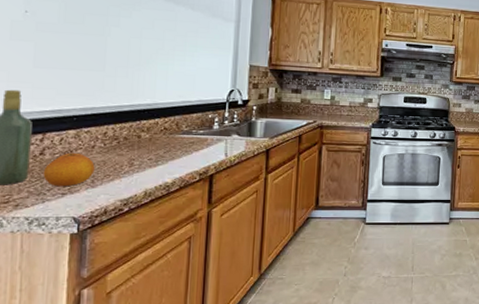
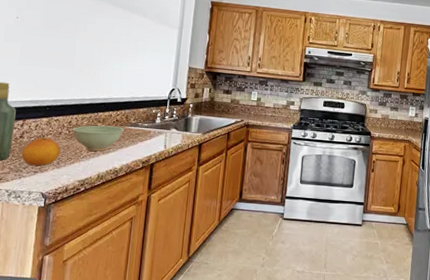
bowl: none [109,135,175,165] -> present [73,125,125,152]

